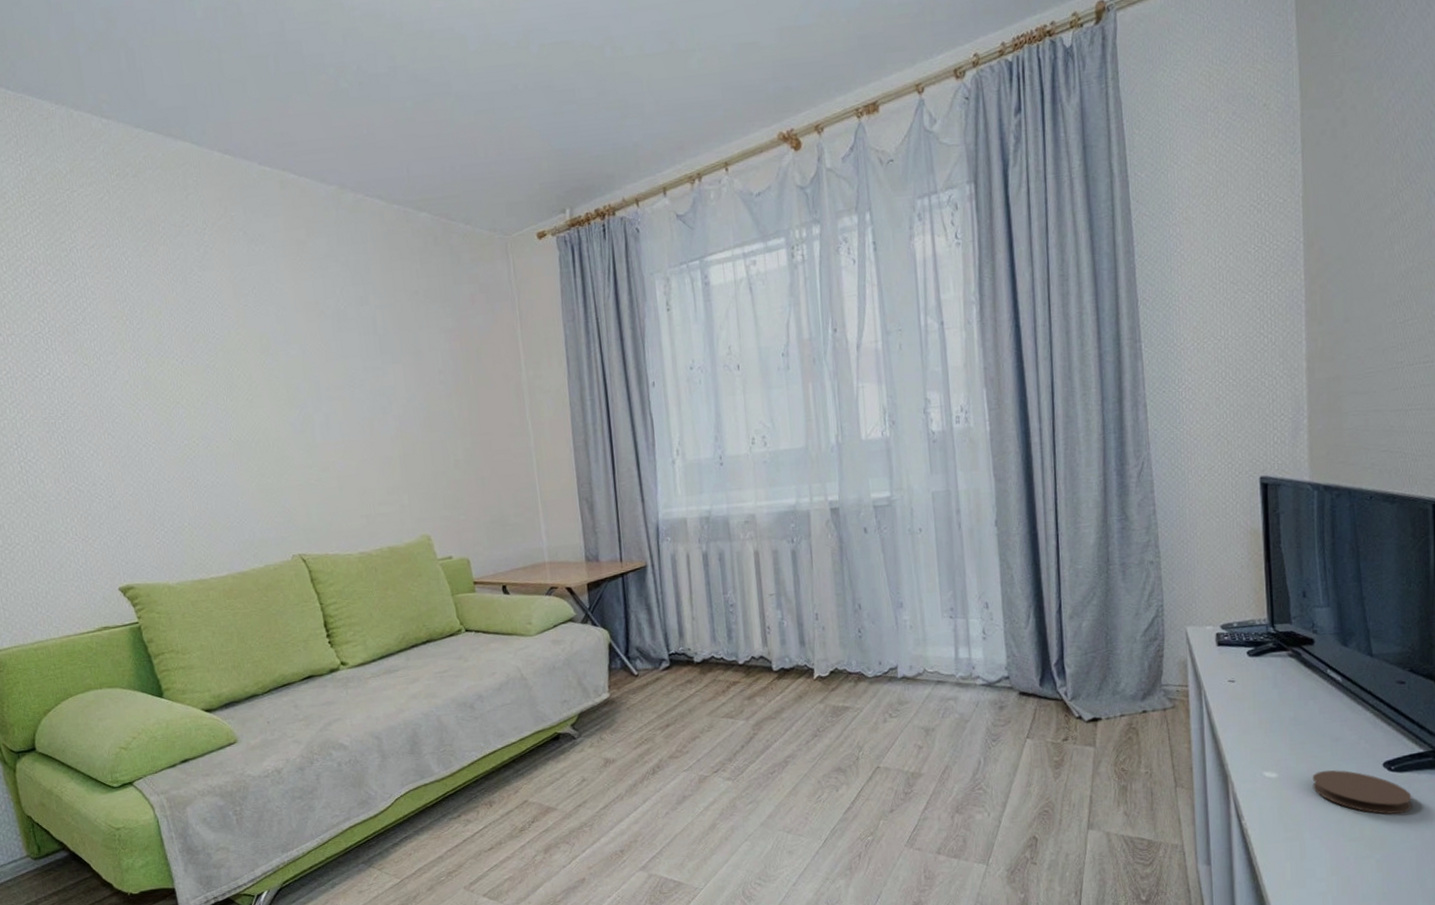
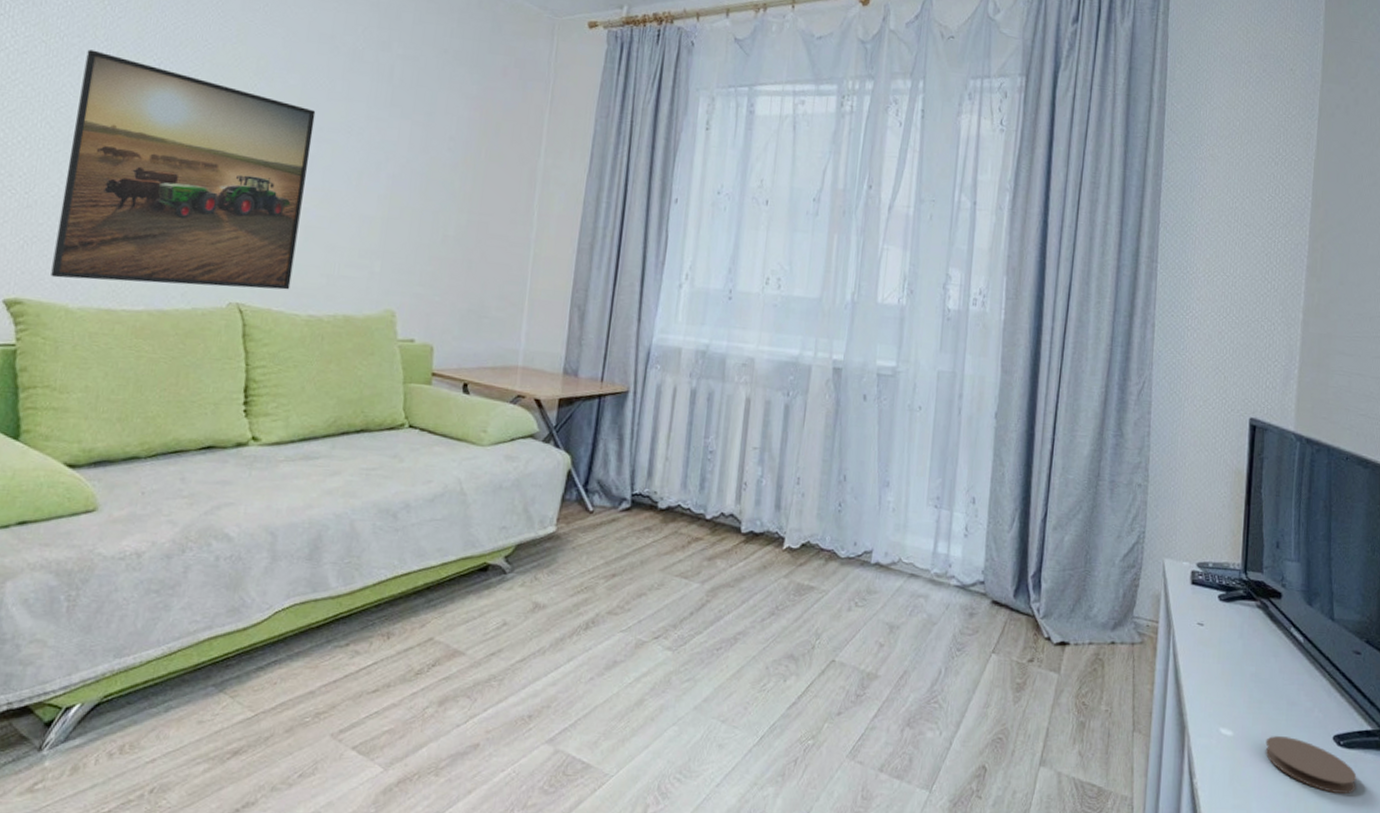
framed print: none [122,362,339,562] -> present [51,49,316,290]

